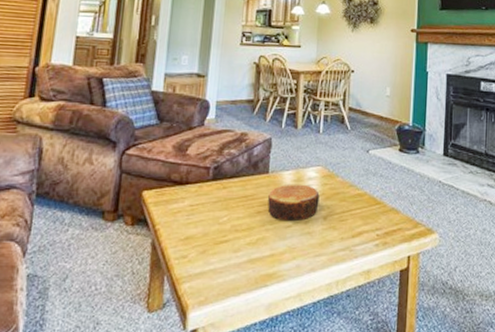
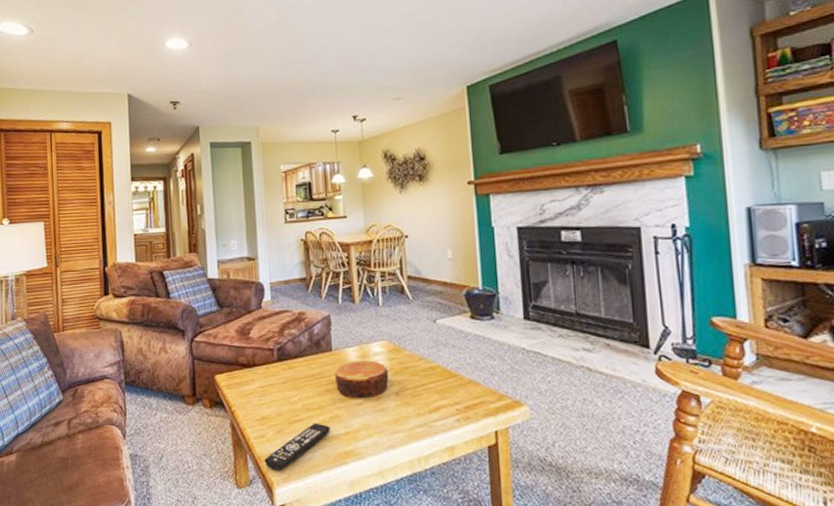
remote control: none [182,244,256,295] -> present [264,422,330,472]

